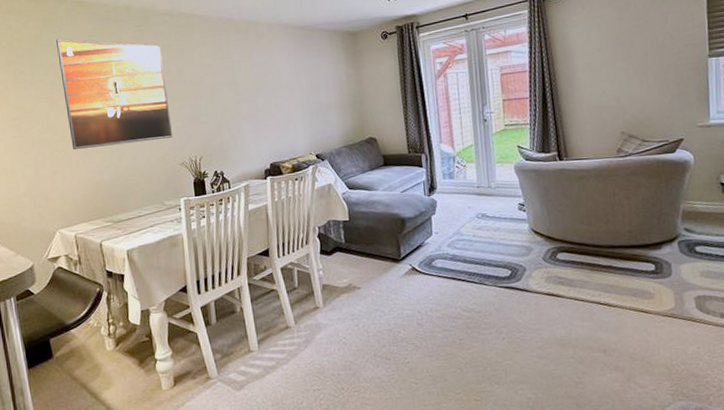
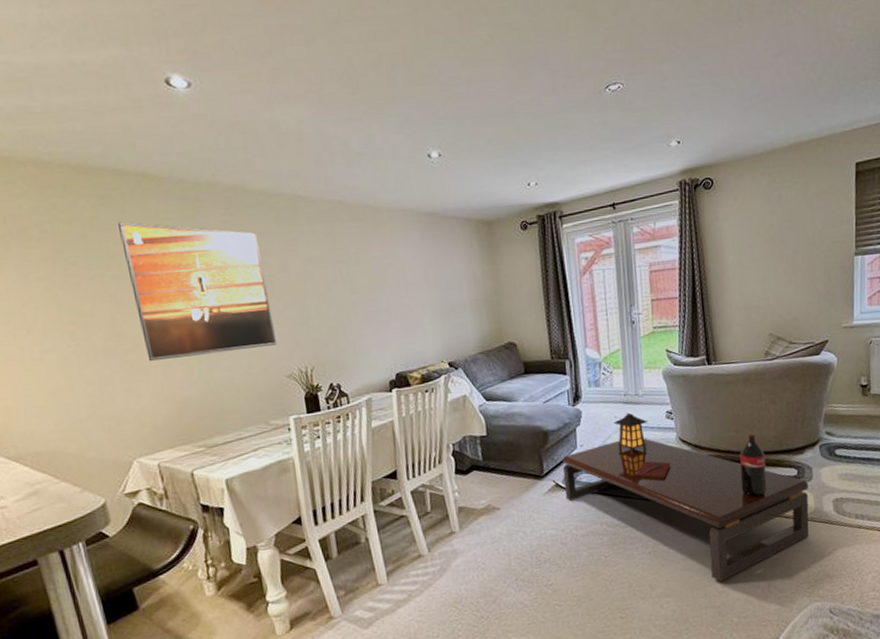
coffee table: none [418,203,670,373] -> present [562,412,809,582]

